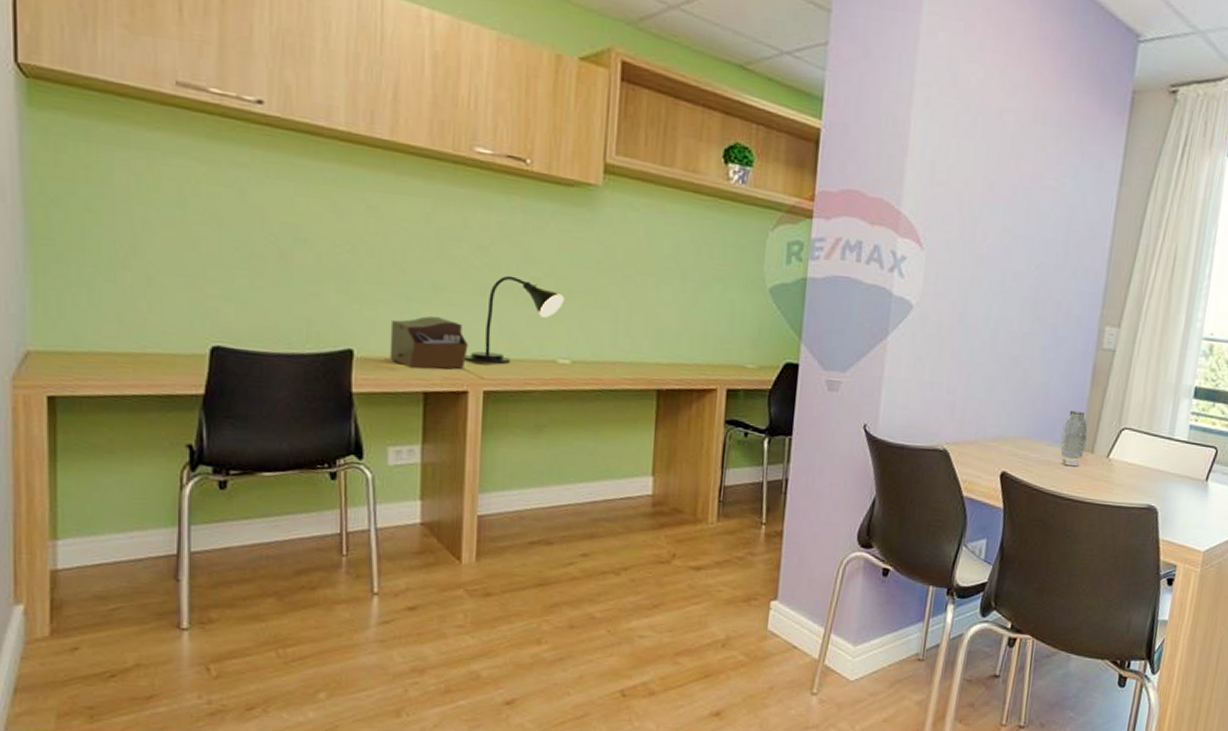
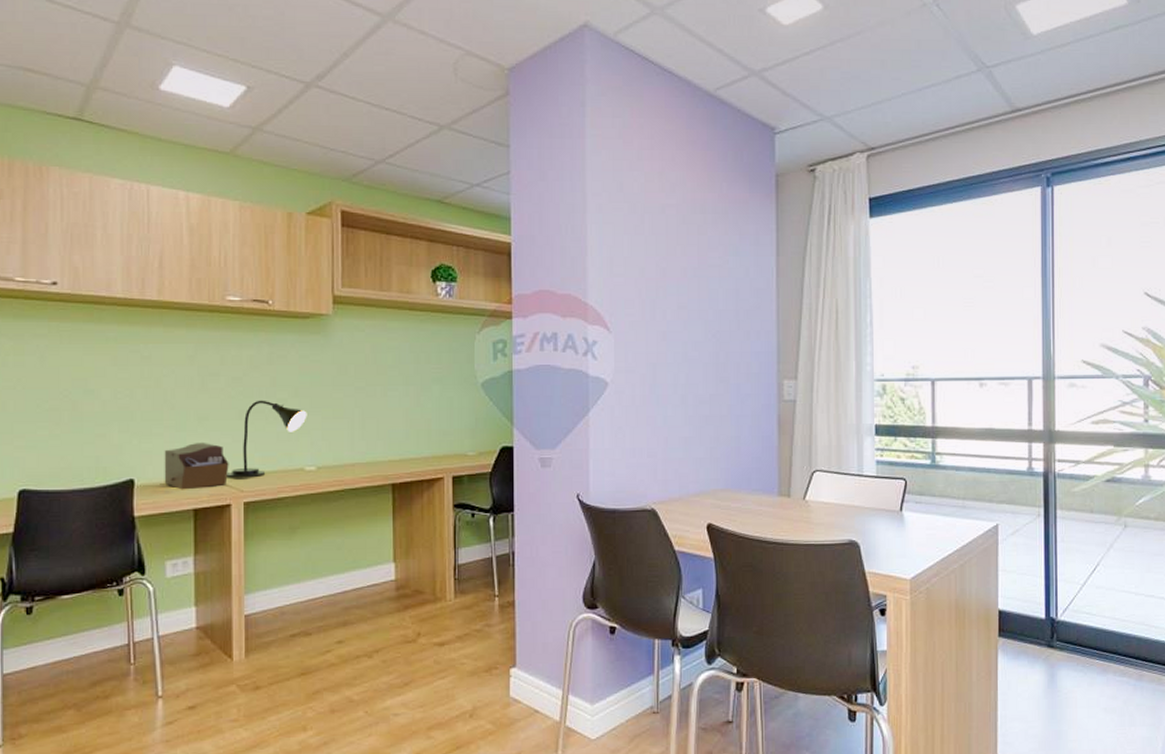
vase: present [1060,410,1088,467] -> none [758,459,782,512]

